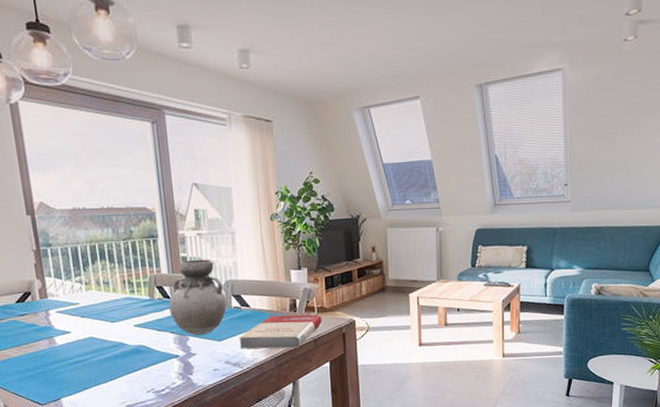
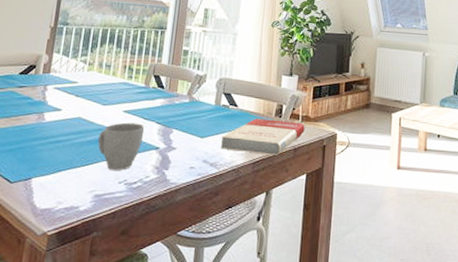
mug: none [115,335,161,381] -> present [98,122,144,170]
vase: present [169,259,227,336] -> none [160,53,217,130]

